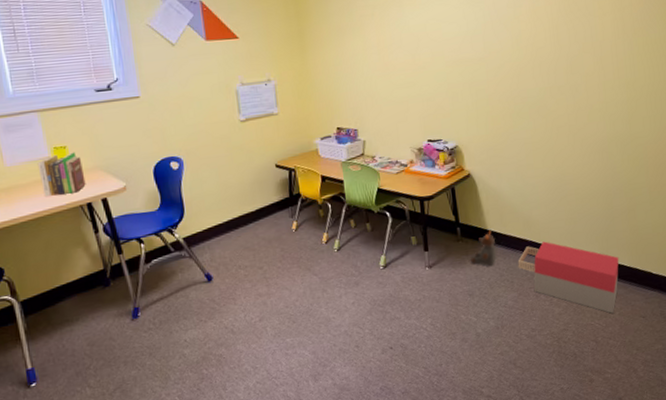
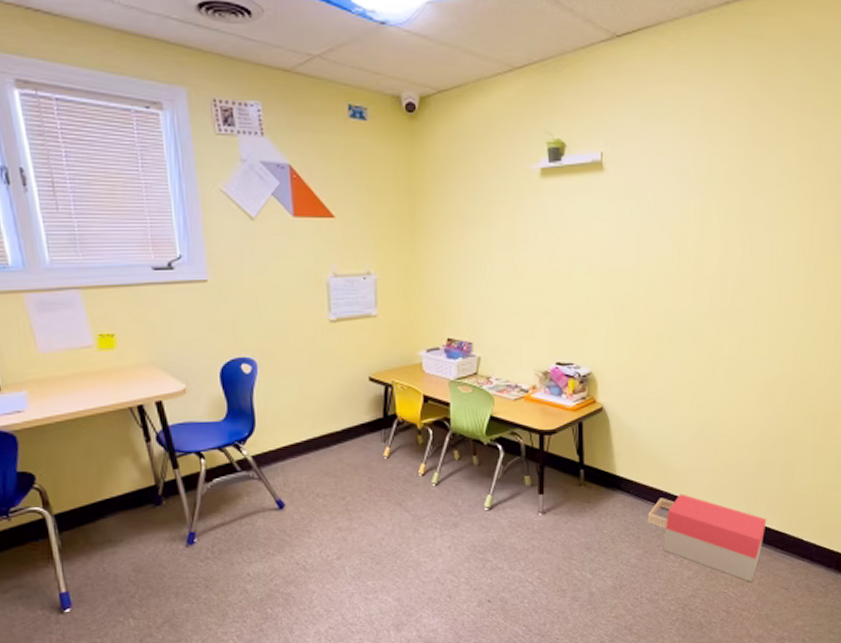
books: present [37,152,86,198] -> none [78,342,137,395]
teddy bear: present [471,230,497,266] -> none [593,475,625,517]

